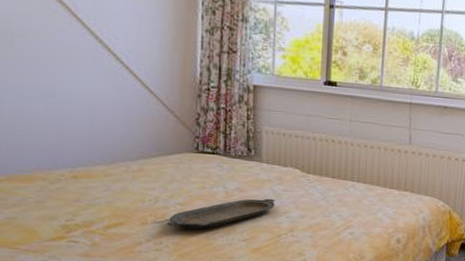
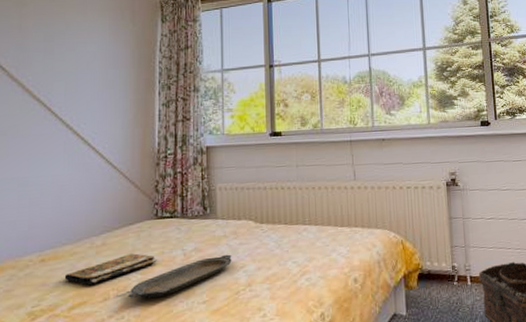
book: none [99,183,198,209] -> present [64,253,158,286]

